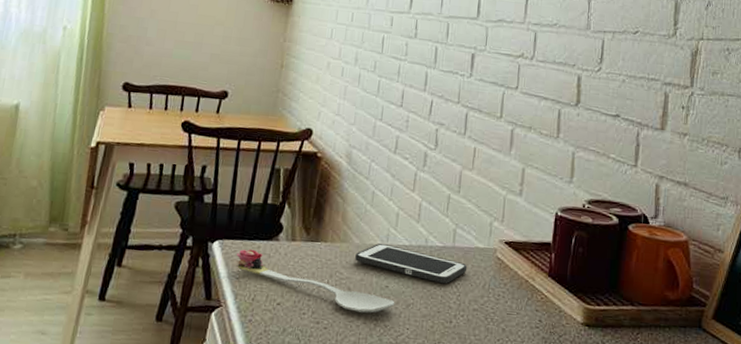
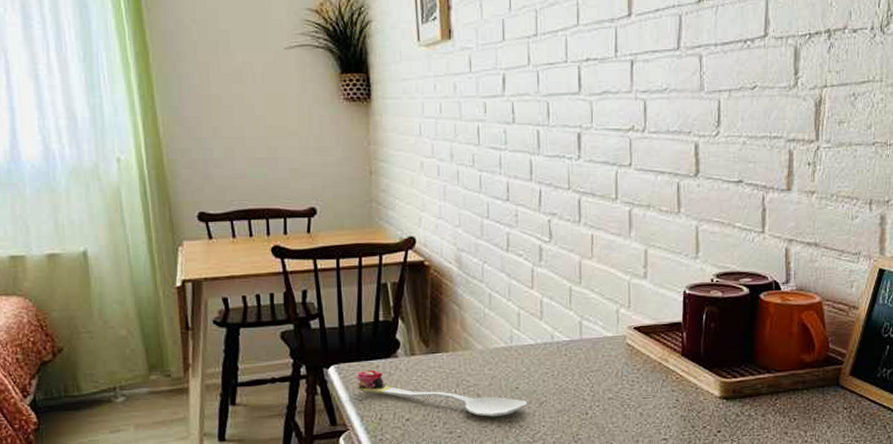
cell phone: present [355,244,468,284] -> none [480,346,598,378]

